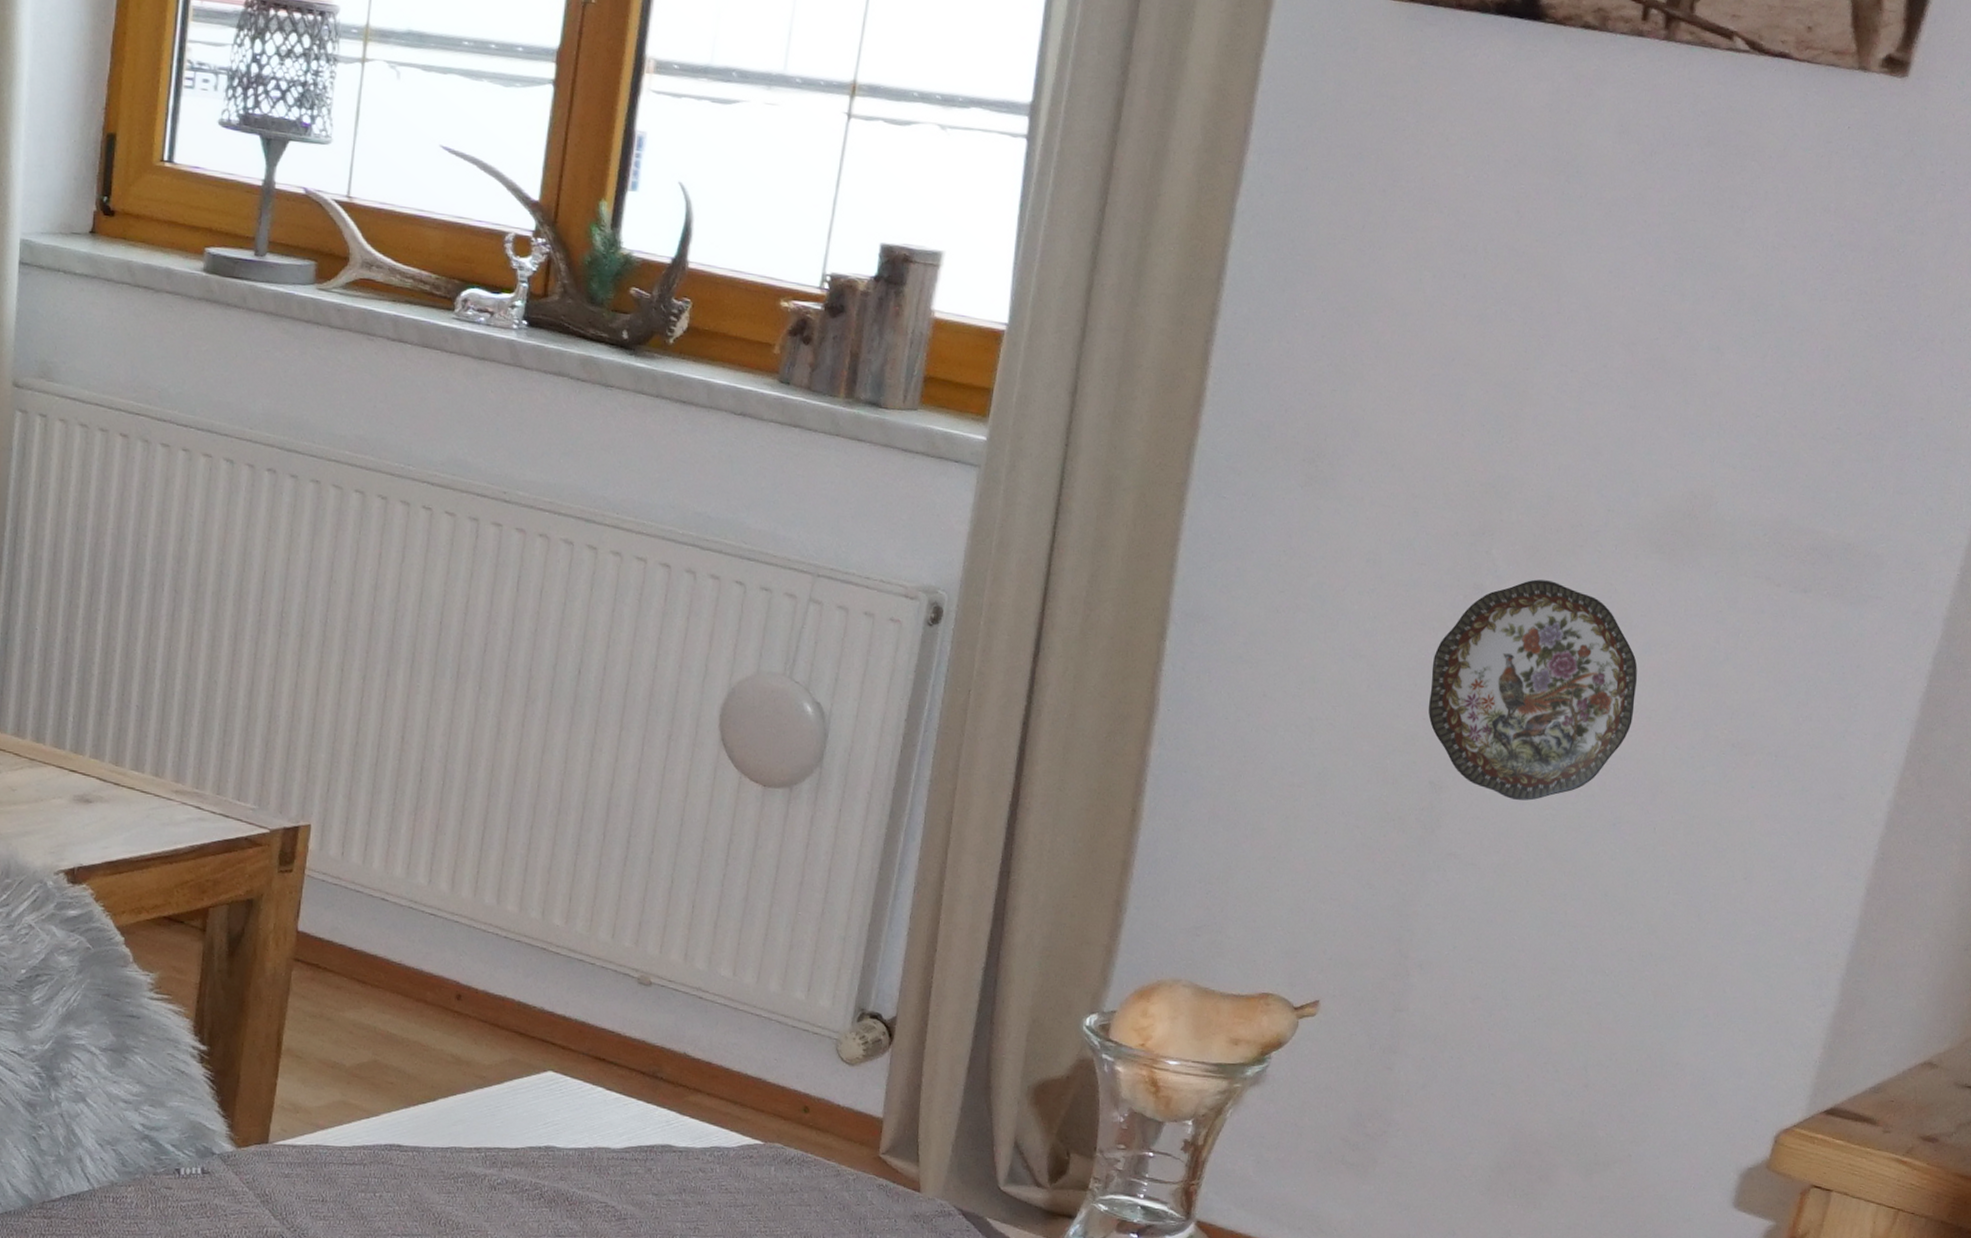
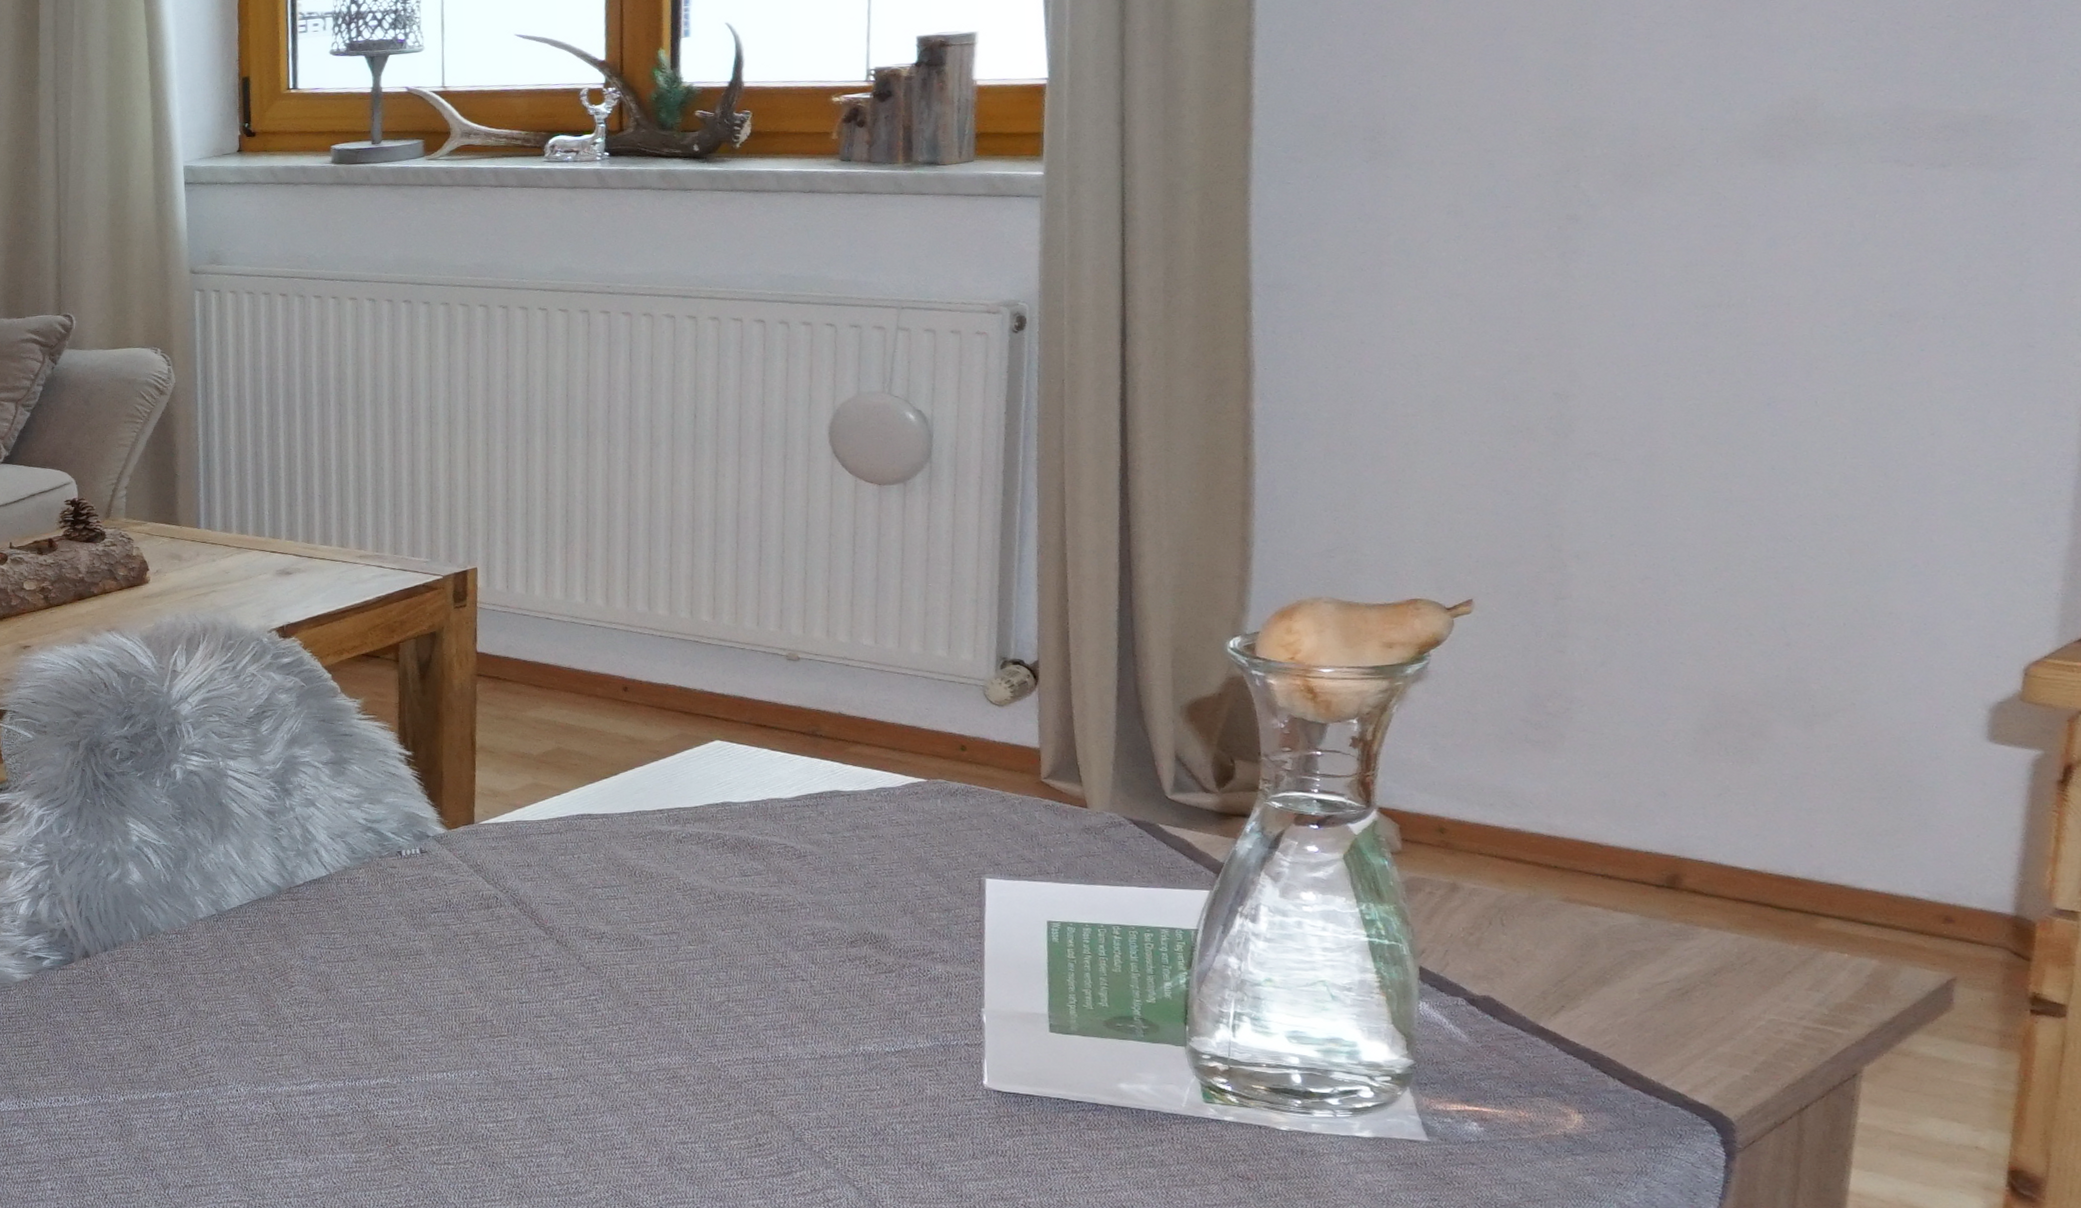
decorative plate: present [1428,579,1638,801] -> none [1536,200,1769,397]

